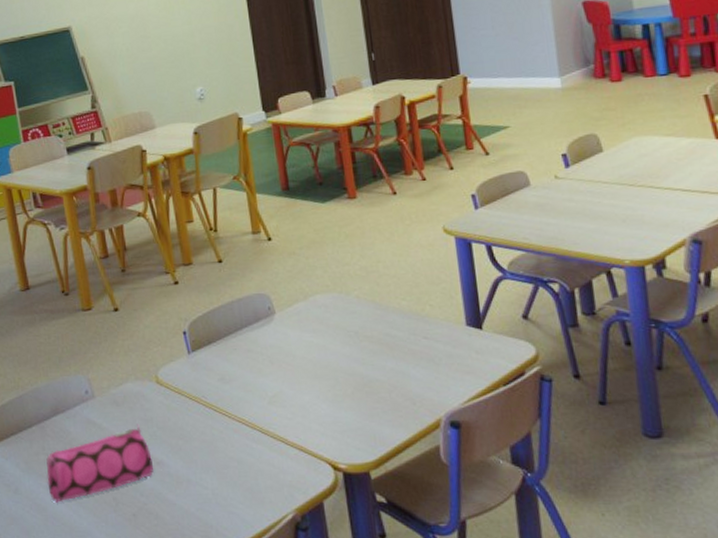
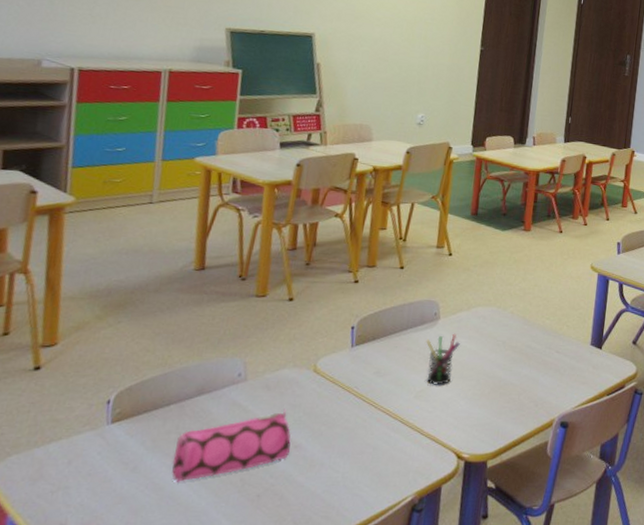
pen holder: none [266,328,306,388] -> present [426,333,460,385]

